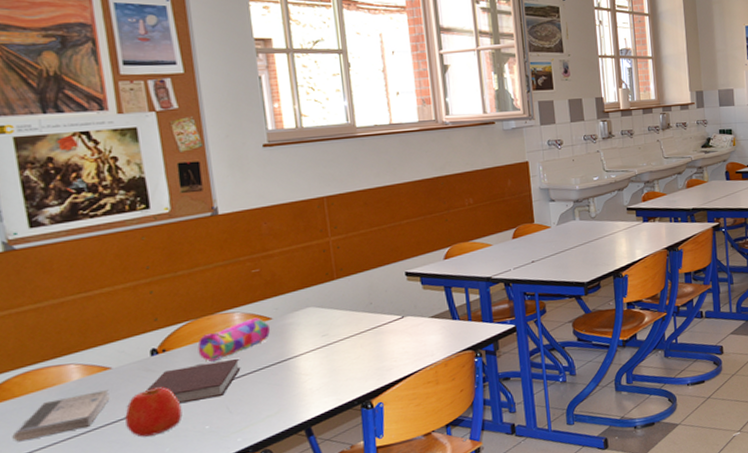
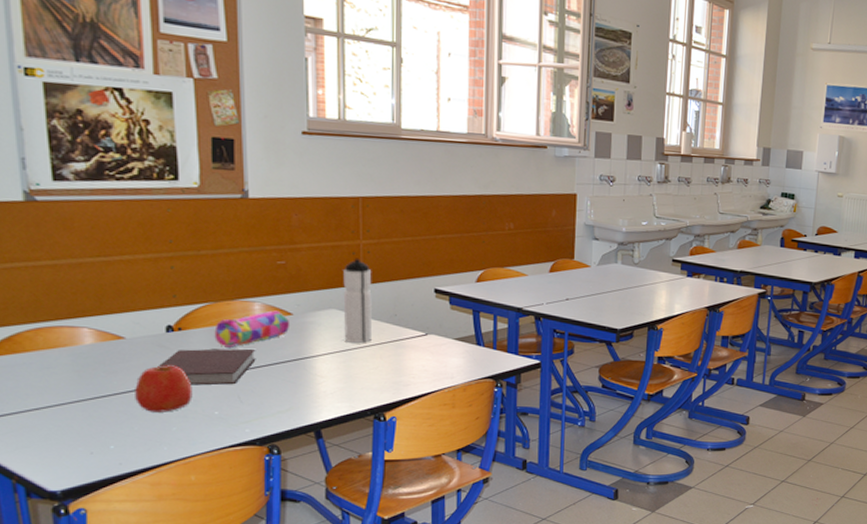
book: present [12,390,110,442] -> none [20,359,121,397]
water bottle: none [316,254,352,337] -> present [343,258,373,343]

